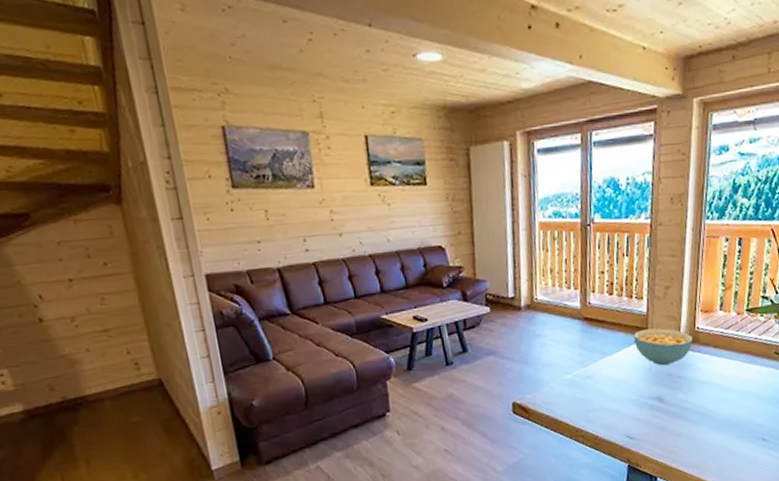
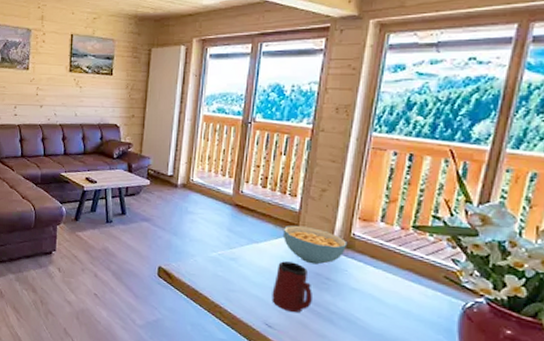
mug: none [630,367,667,419] -> present [272,261,312,313]

